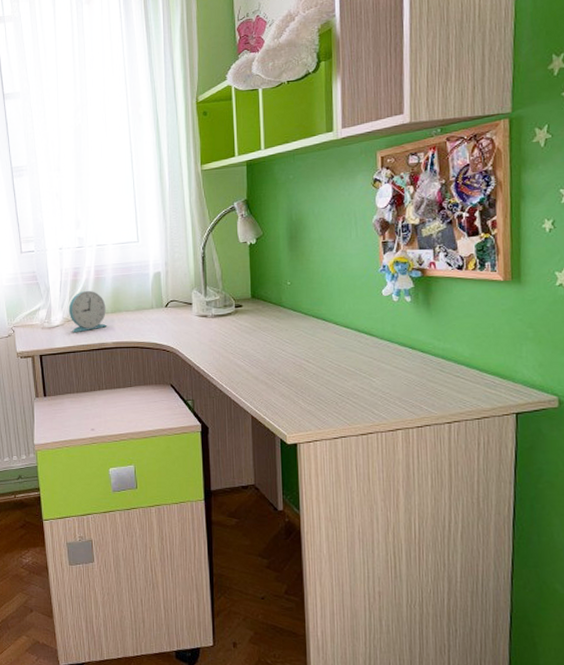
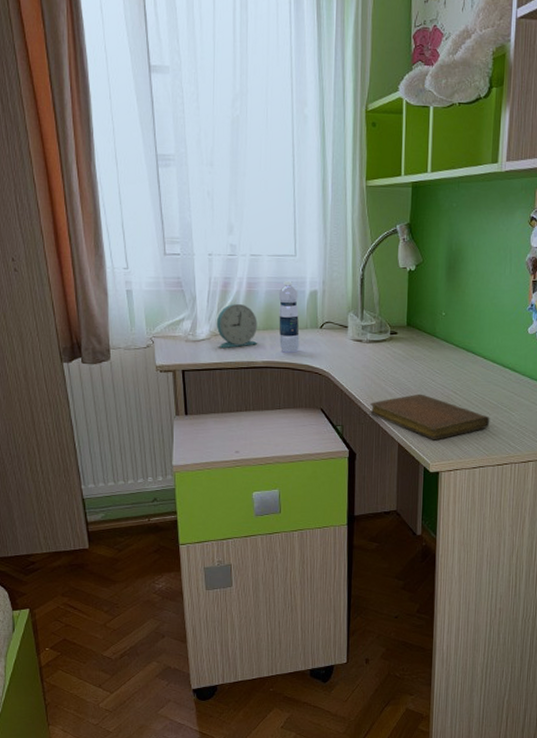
water bottle: none [124,266,146,333] -> present [278,281,300,353]
notebook: none [220,364,349,411] -> present [370,393,490,441]

